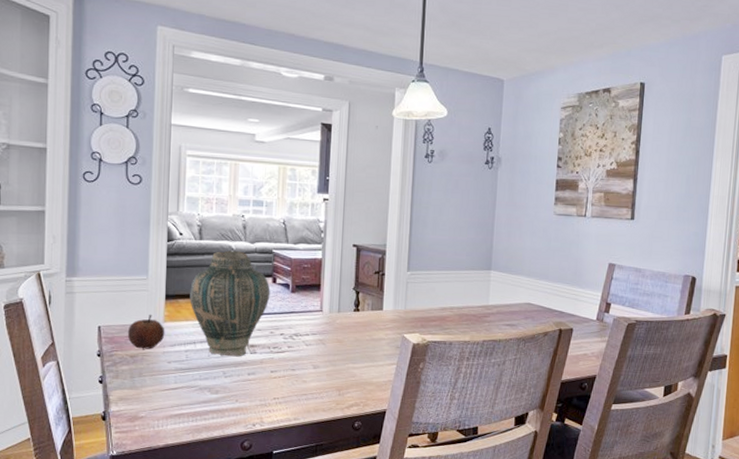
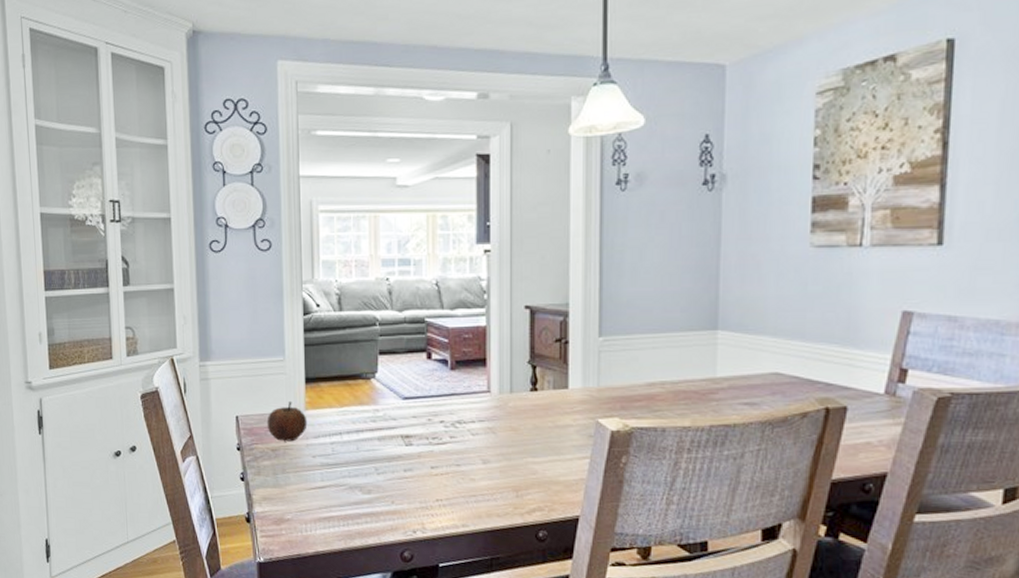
vase: present [190,250,270,357] -> none [332,322,425,450]

